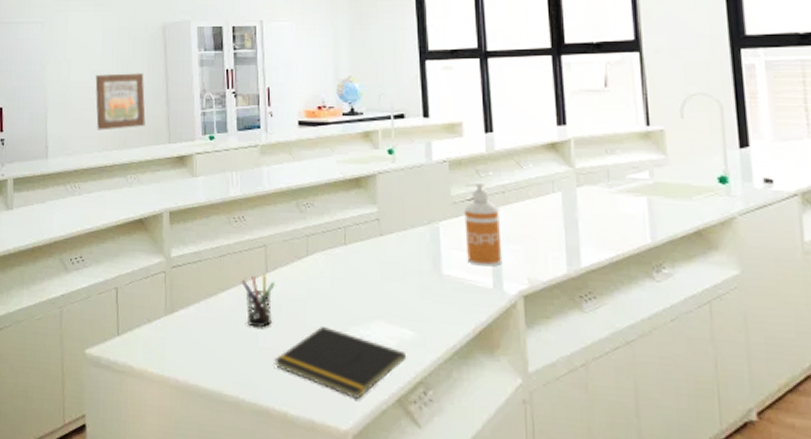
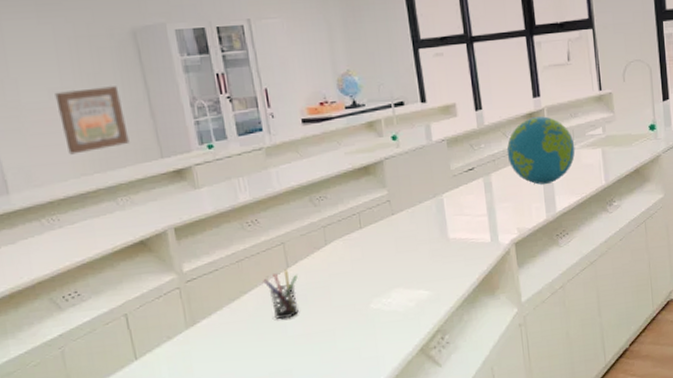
notepad: present [274,327,407,400] -> none [305,304,425,359]
soap dispenser: present [464,182,502,267] -> none [461,154,497,226]
globe: none [520,148,610,230] -> present [506,116,575,185]

